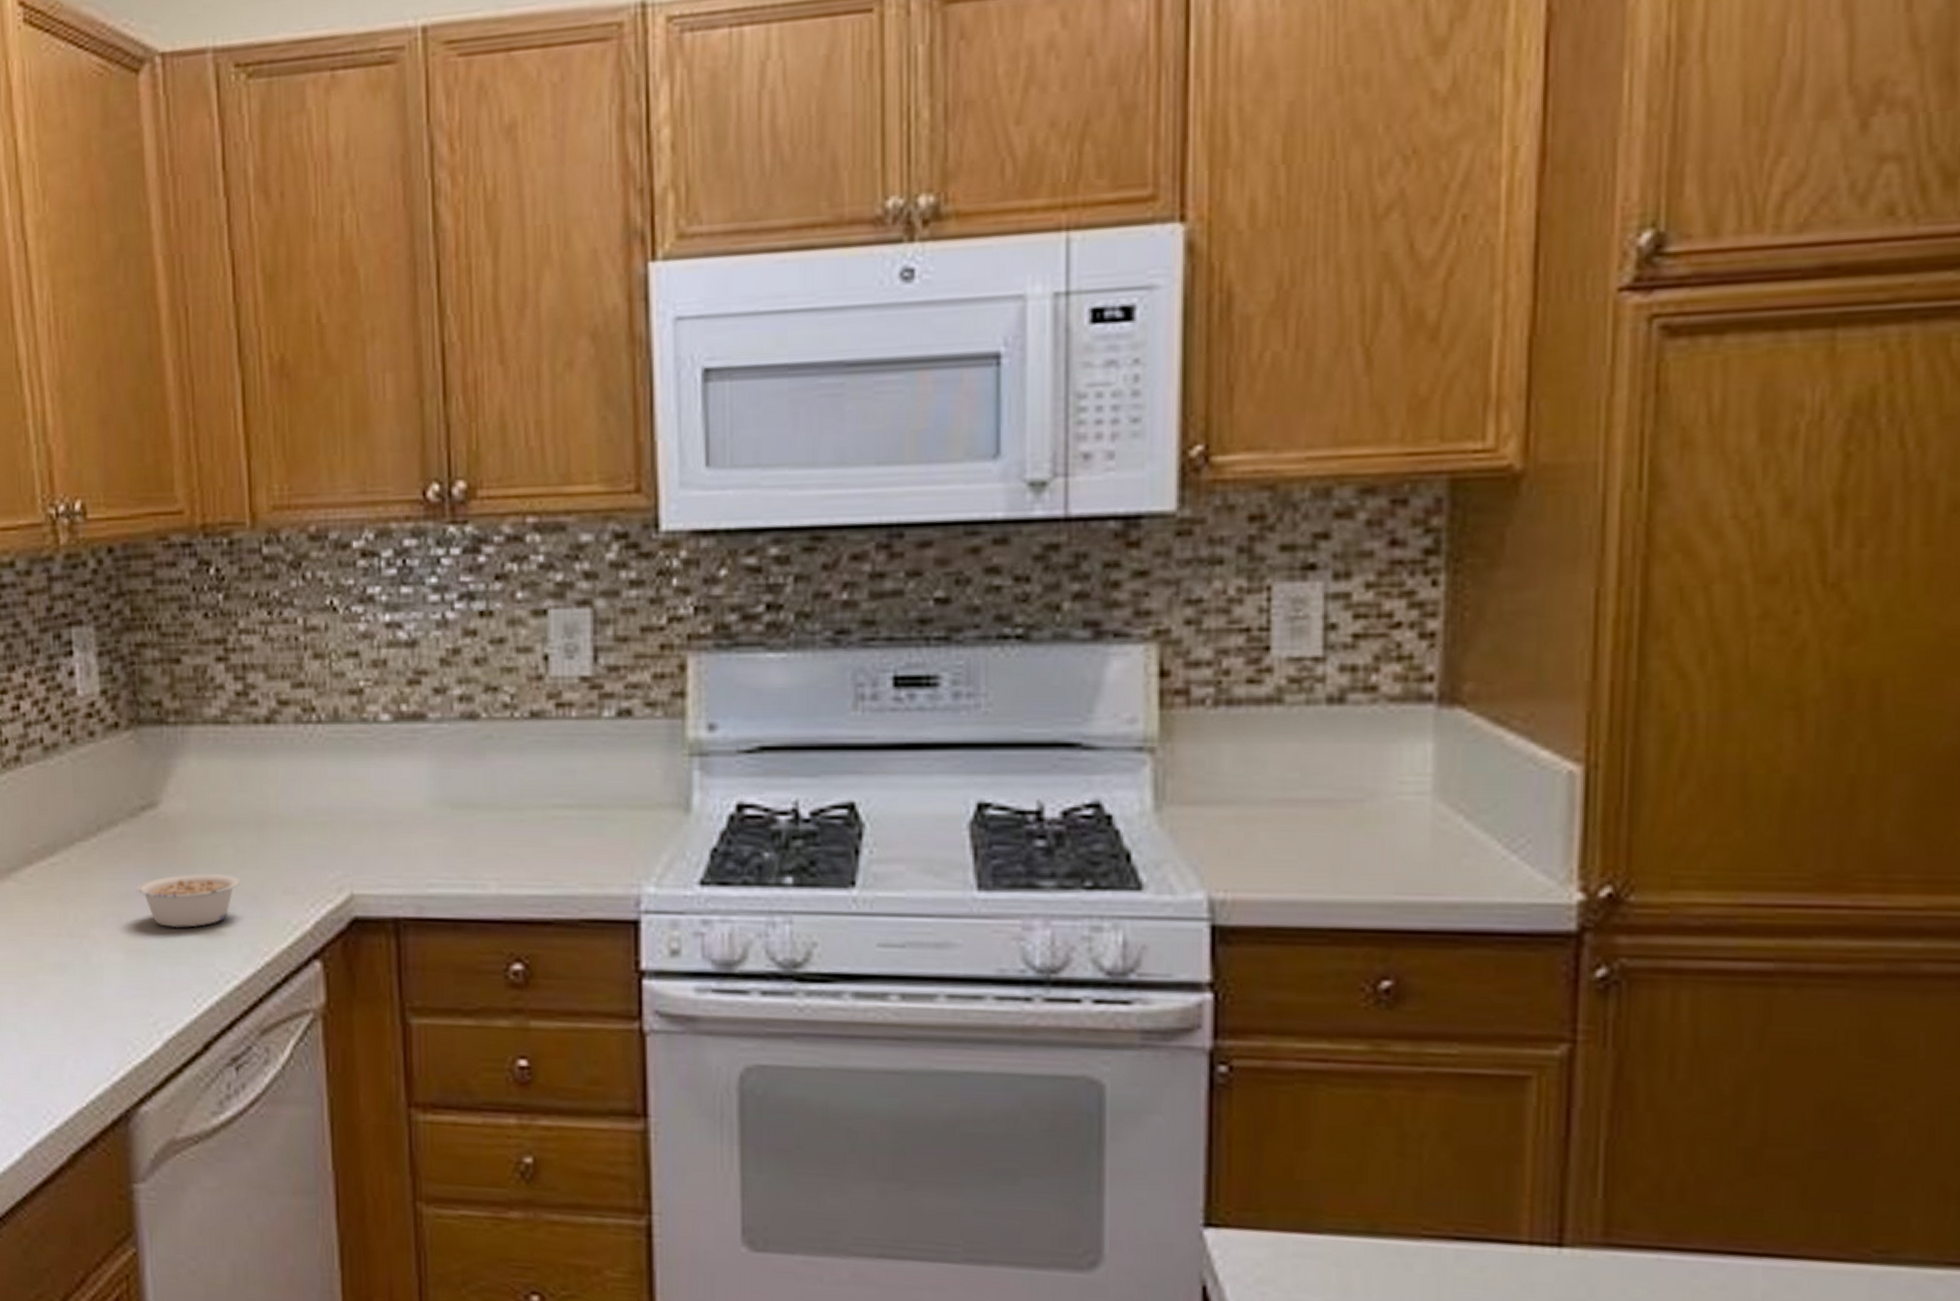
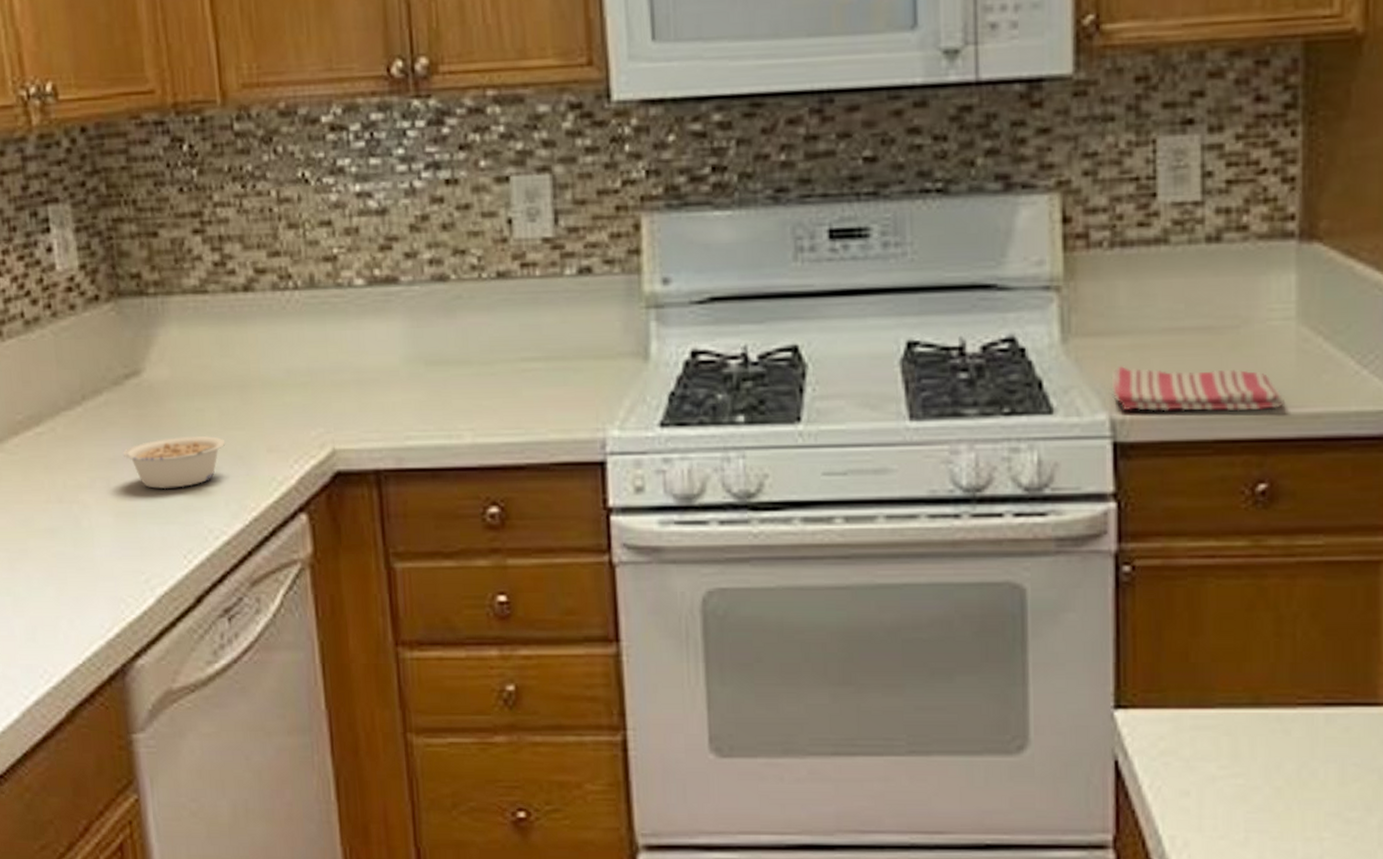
dish towel: none [1211,838,1417,897] -> present [1111,365,1286,412]

